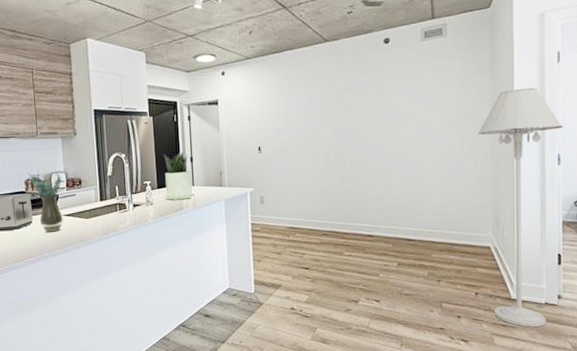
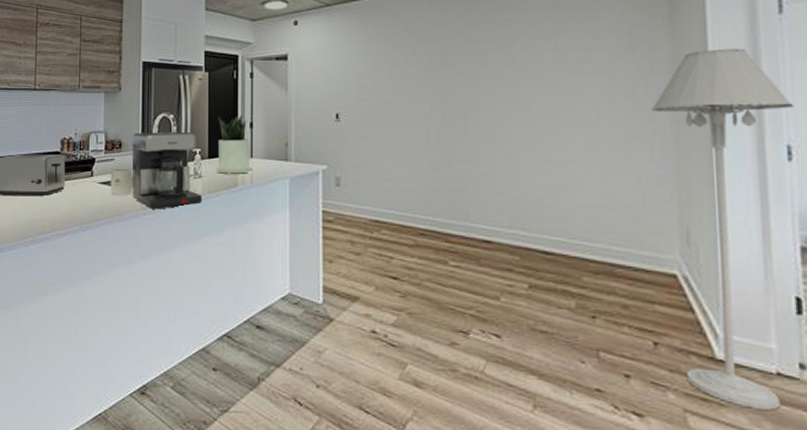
vase: present [27,173,63,232] -> none [65,131,101,202]
mug: none [73,201,95,225] -> present [110,168,134,196]
coffee maker: none [90,168,155,233] -> present [132,131,202,209]

